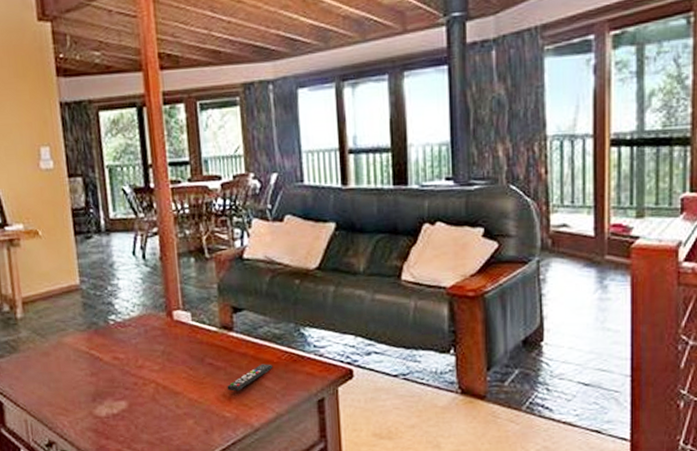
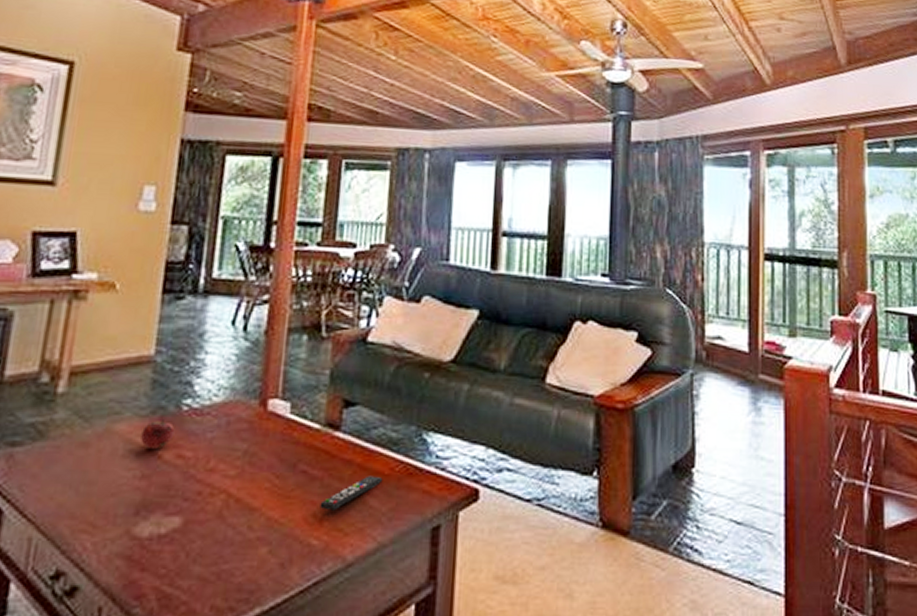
fruit: none [84,332,108,355] -> present [141,419,175,450]

